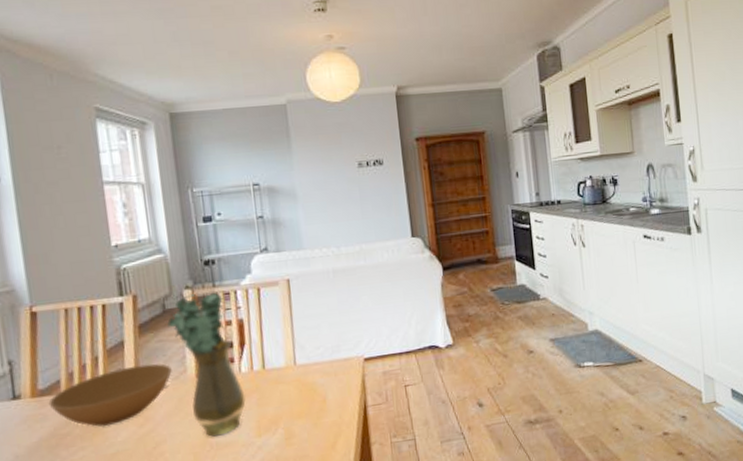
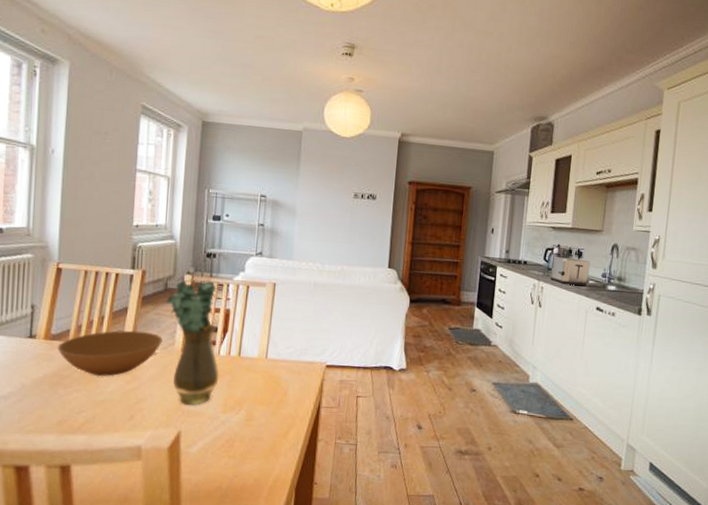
toaster: none [587,186,629,218] -> present [550,257,591,287]

